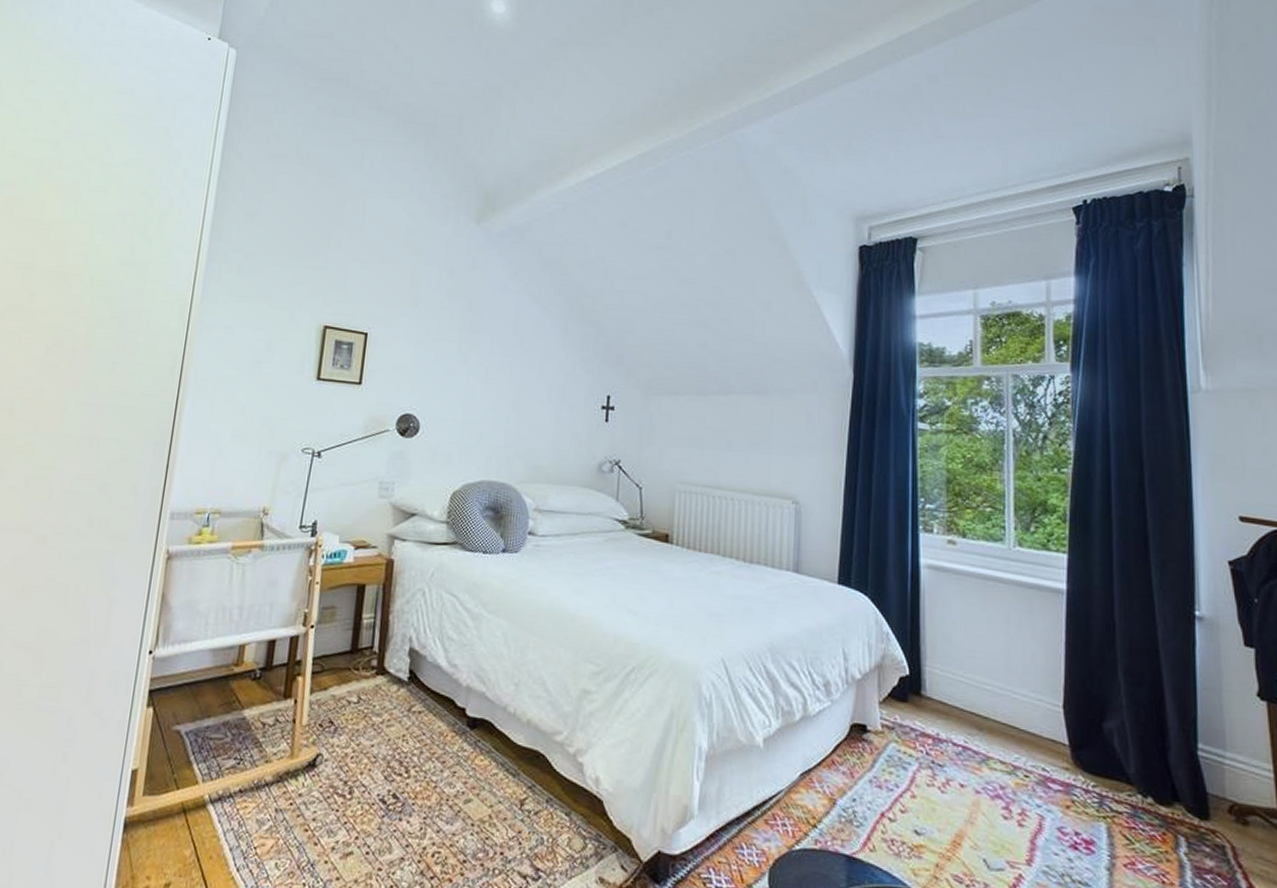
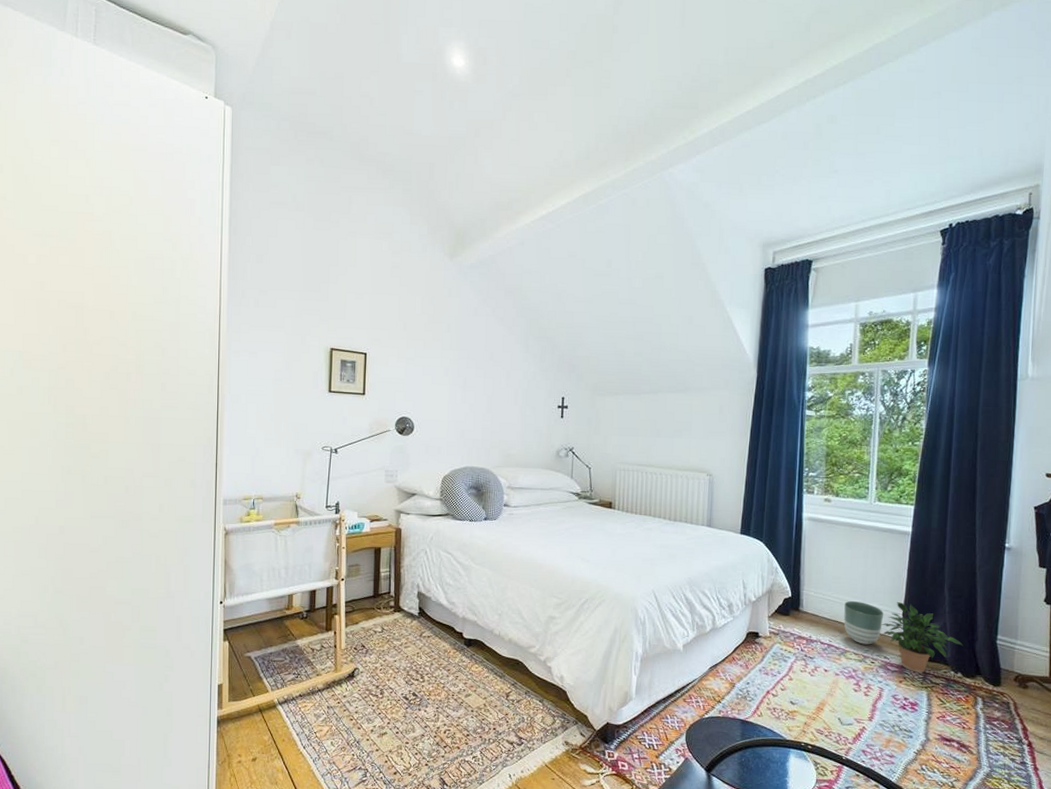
planter: none [983,684,1038,750] -> present [843,601,884,645]
potted plant: none [1032,687,1150,795] -> present [879,601,963,673]

